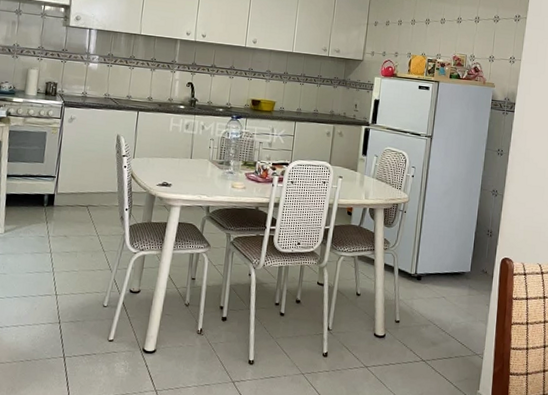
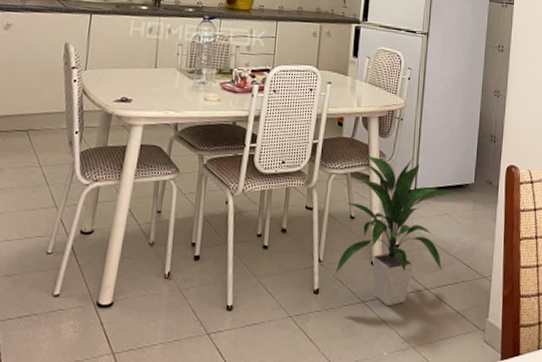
indoor plant: none [341,241,455,373] -> present [334,154,458,307]

